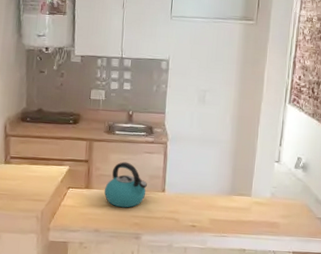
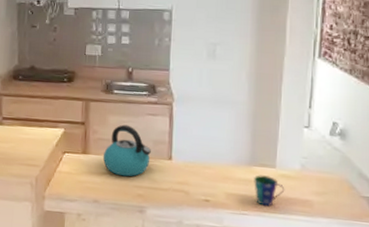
cup: none [233,203,258,229] -> present [254,175,285,207]

